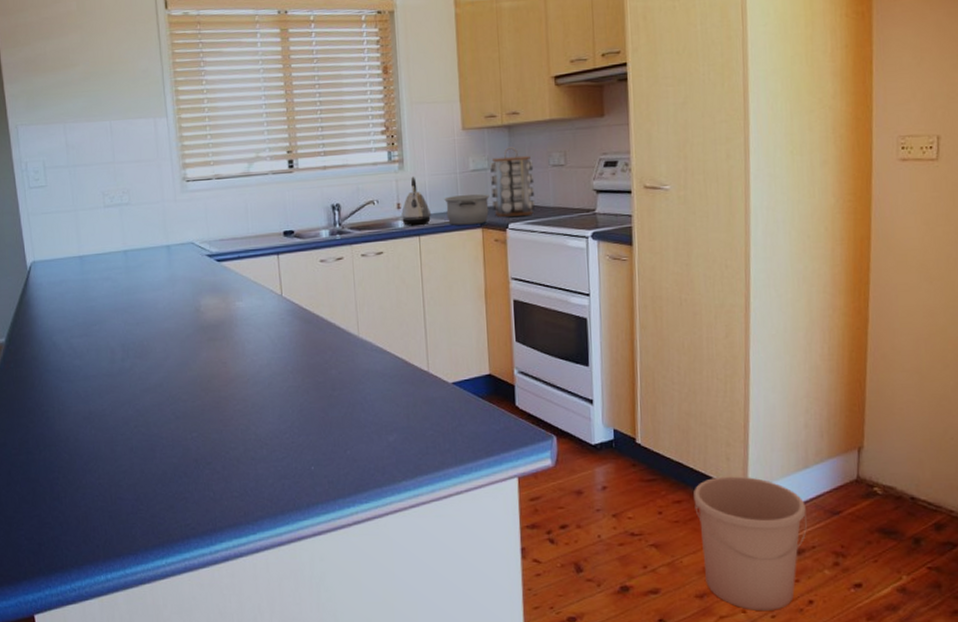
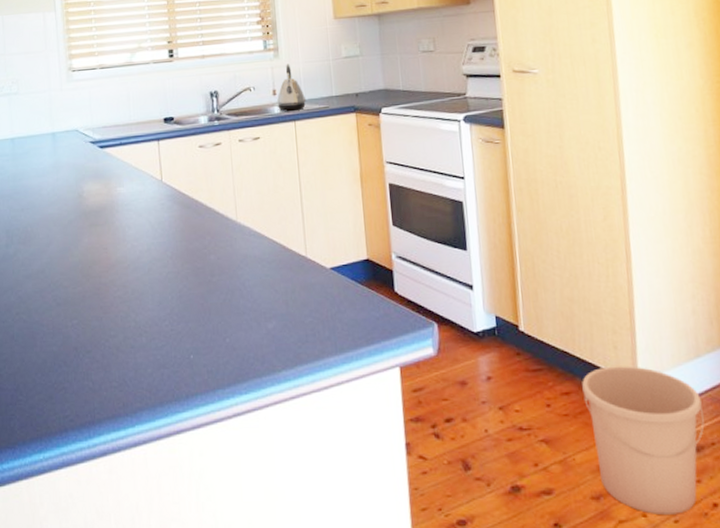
cooking pot: present [444,194,489,226] -> none [318,80,362,111]
spice rack: present [490,147,535,218] -> none [362,34,407,103]

